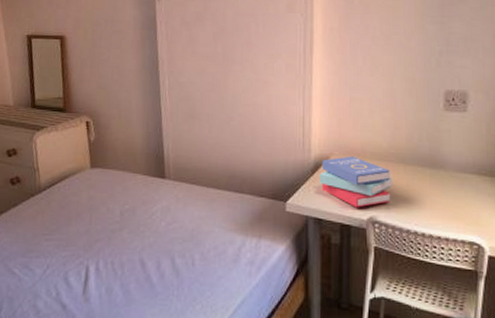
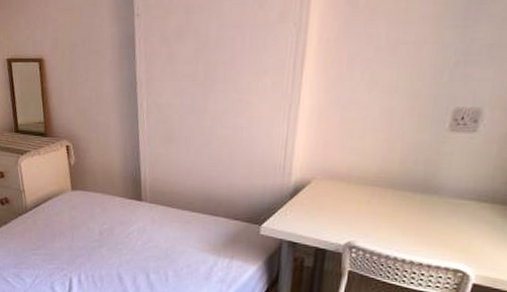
book: present [319,156,392,208] -> none [297,180,377,233]

